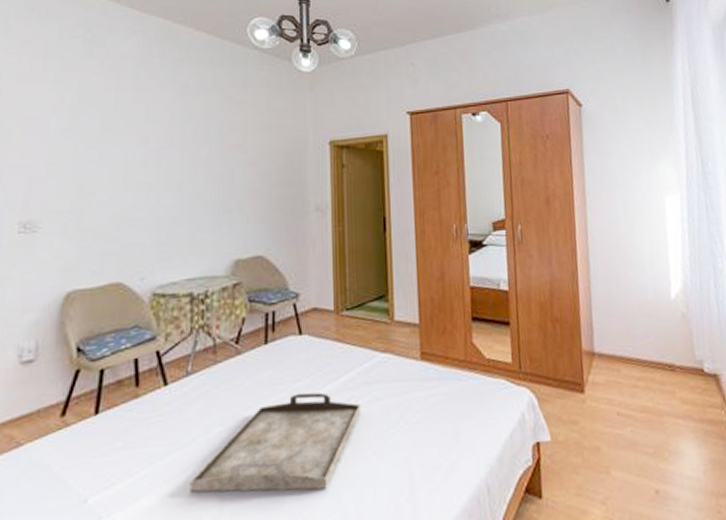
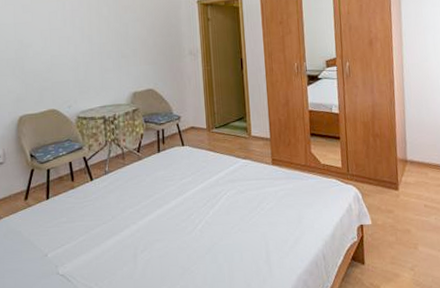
serving tray: present [189,392,361,493] -> none [113,186,229,253]

